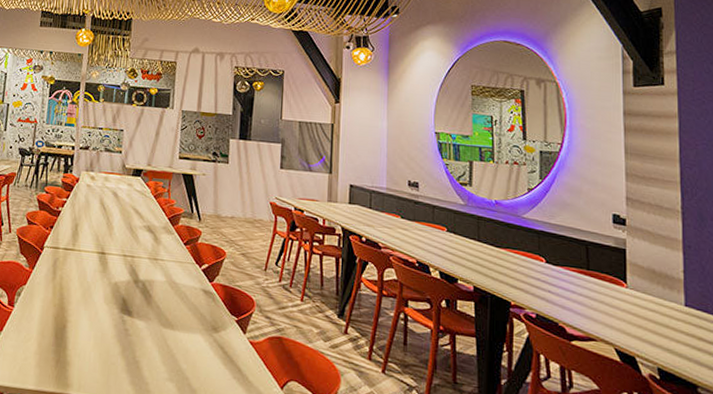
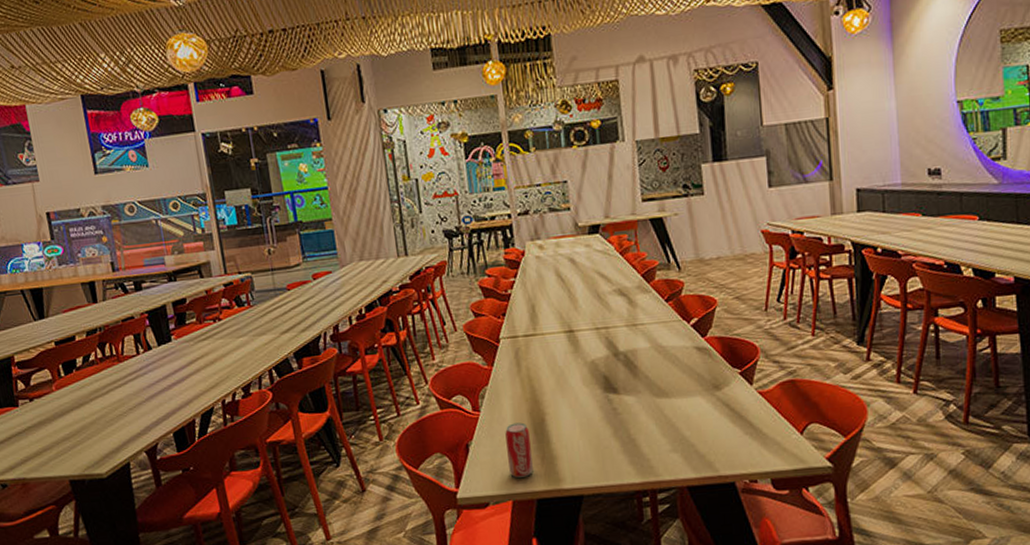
beverage can: none [27,323,51,377] -> present [505,422,533,479]

